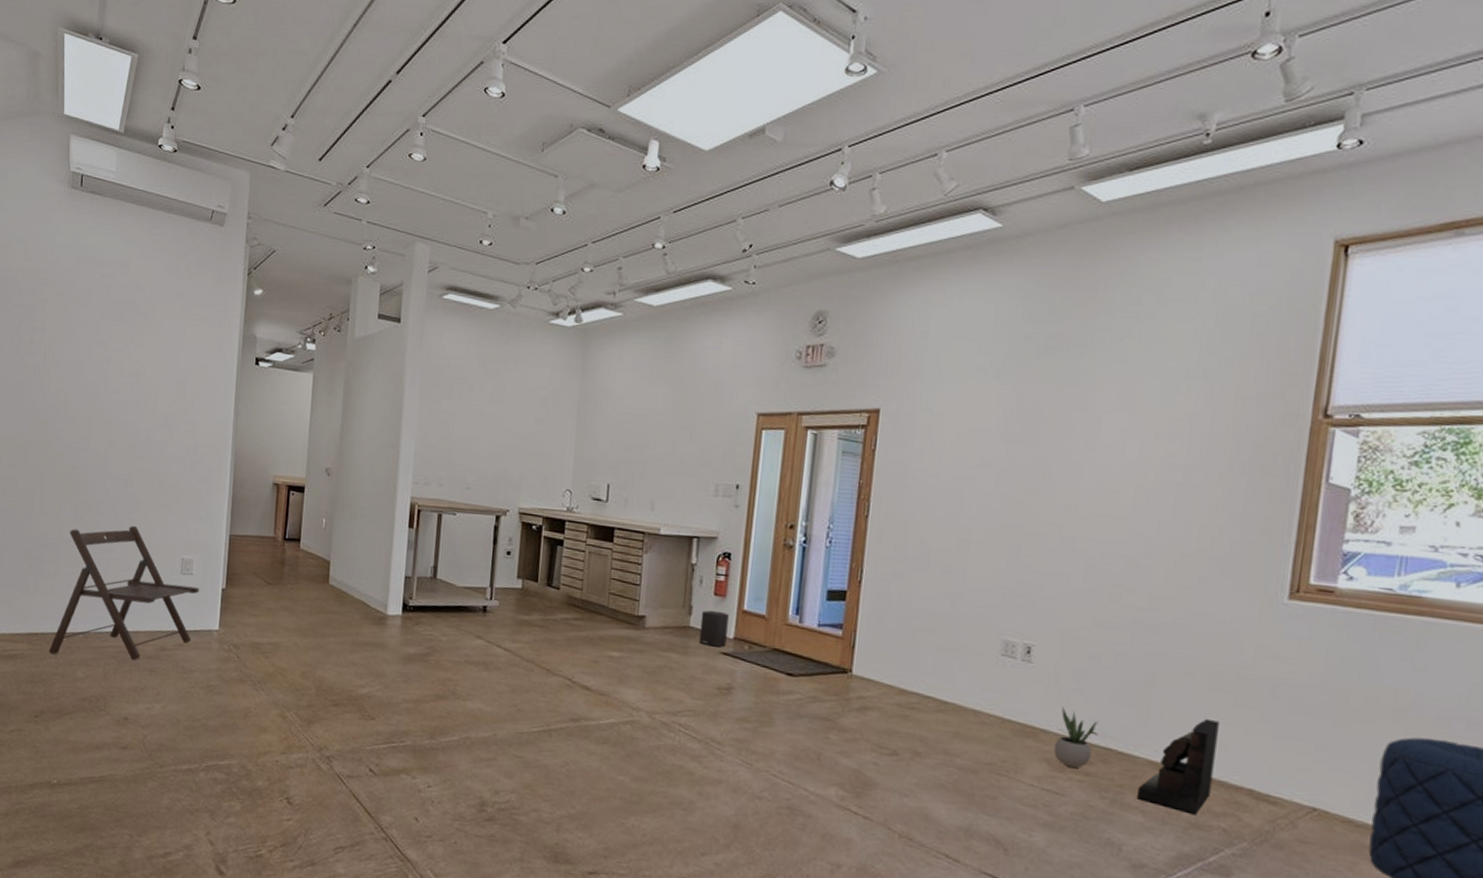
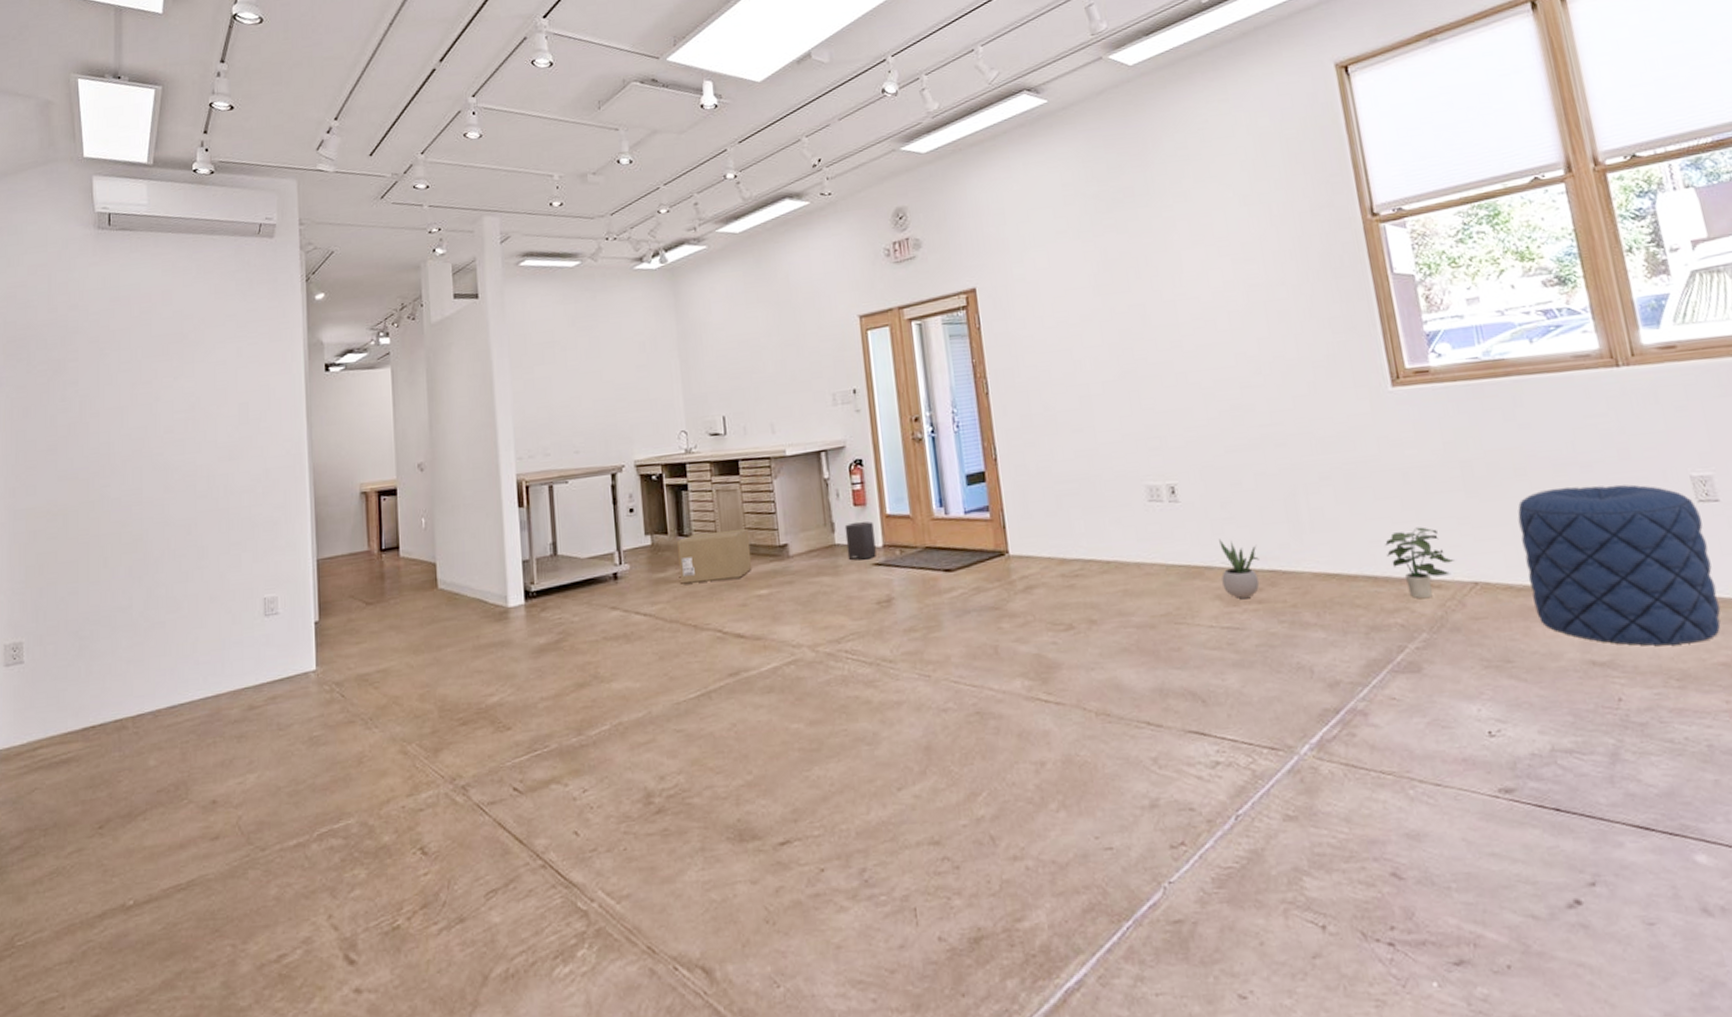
folding chair: present [48,525,200,660] -> none [110,573,289,747]
box: none [542,588,612,637] -> present [677,529,752,584]
sculpture: present [1136,718,1219,815] -> none [1311,518,1379,618]
potted plant: none [1230,742,1301,812] -> present [1385,527,1456,600]

